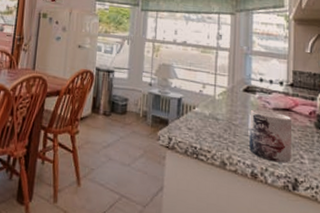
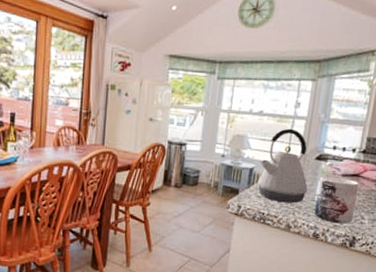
kettle: none [187,59,240,138] -> present [257,128,308,203]

